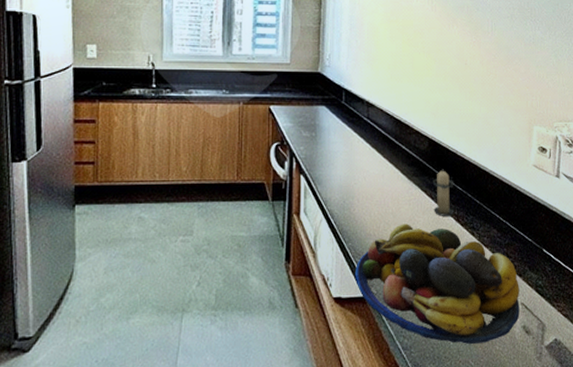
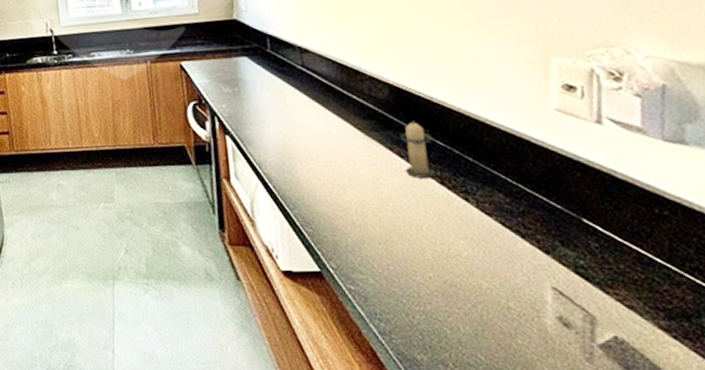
fruit bowl: present [354,224,520,344] -> none [305,188,552,334]

